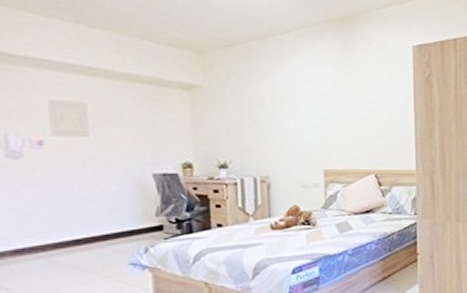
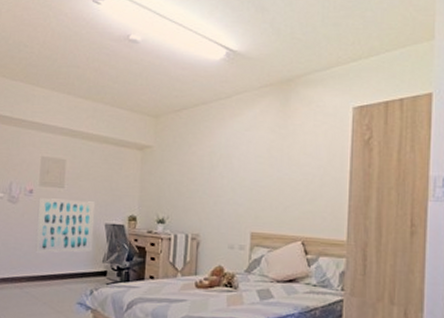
wall art: none [53,149,140,215] -> present [36,198,95,253]

